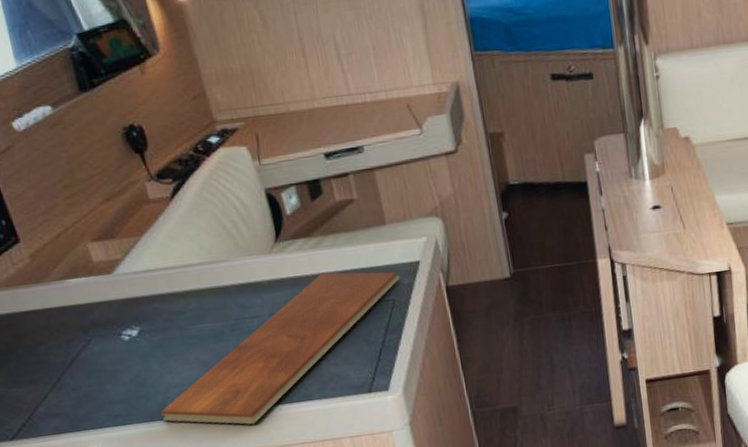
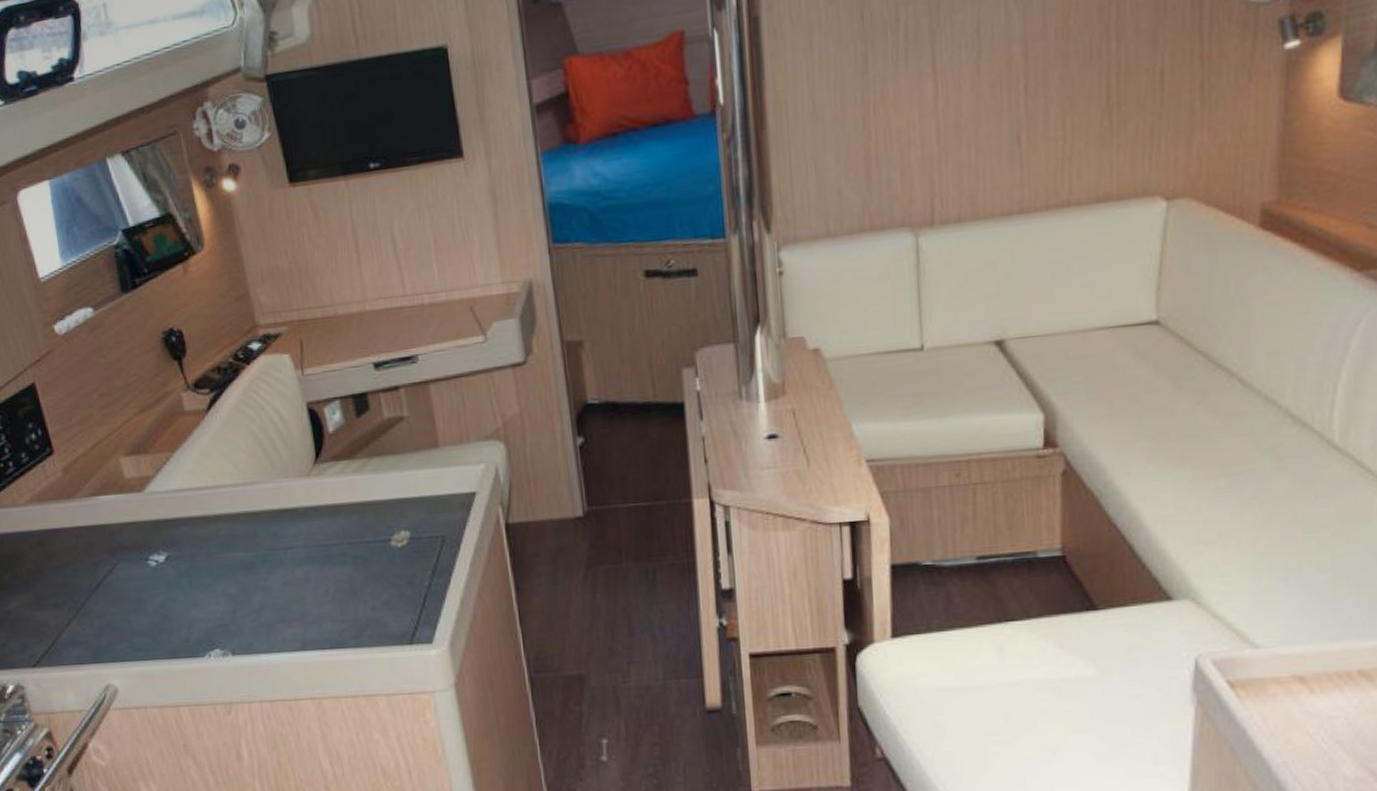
chopping board: present [160,272,401,426] -> none [183,500,453,672]

